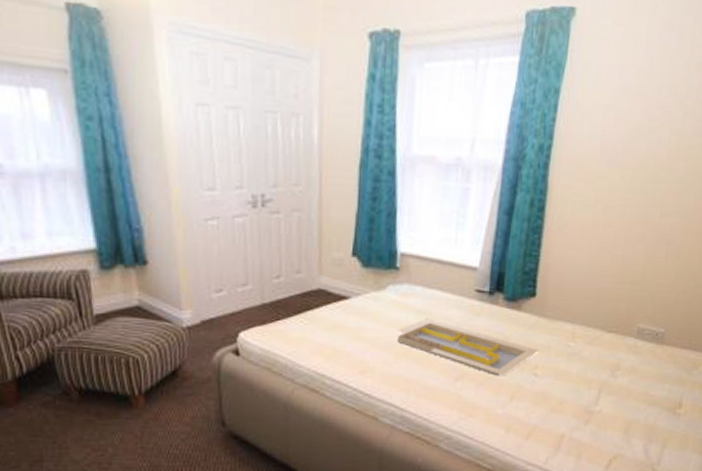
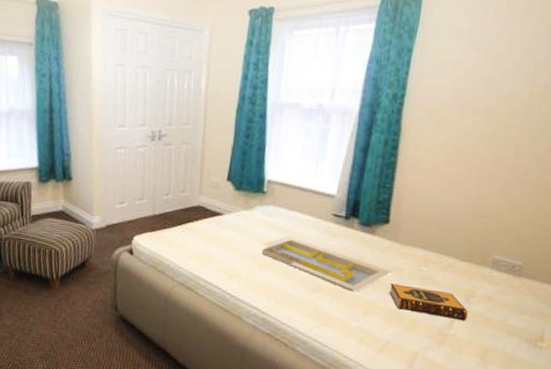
hardback book: none [536,363,613,396] -> present [389,283,468,321]

